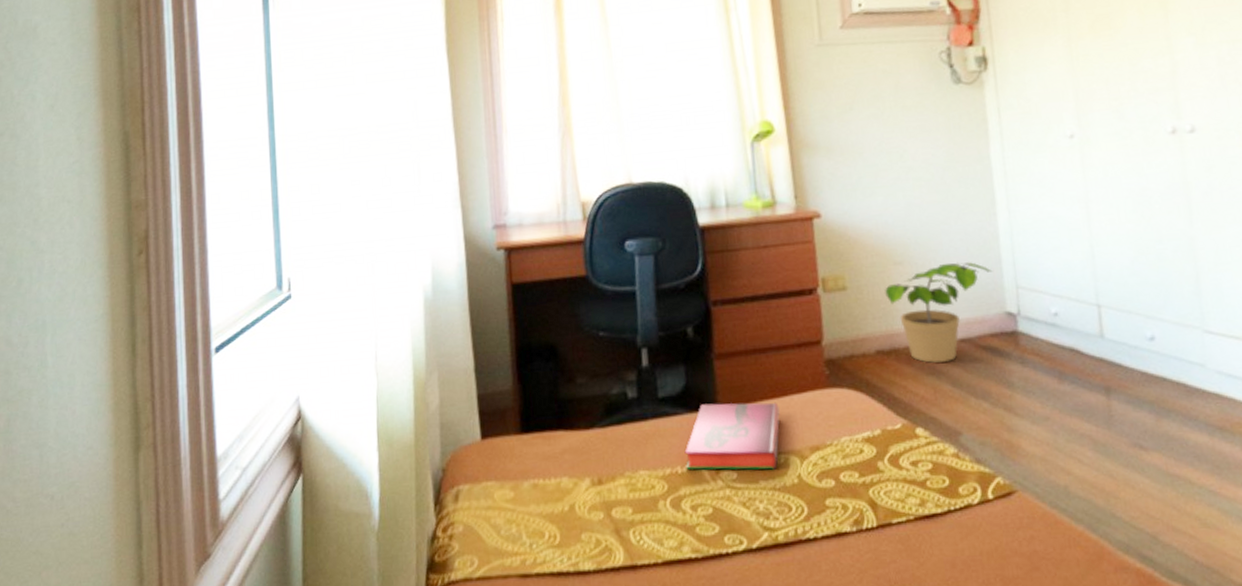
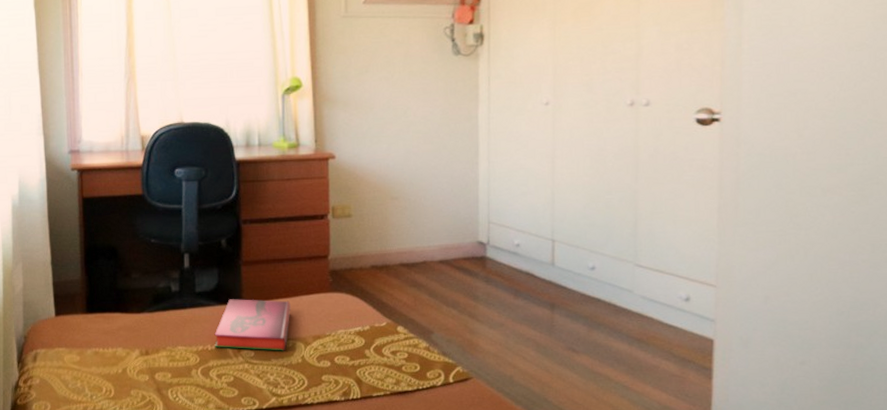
potted plant: present [885,262,993,363] -> none [382,201,471,277]

